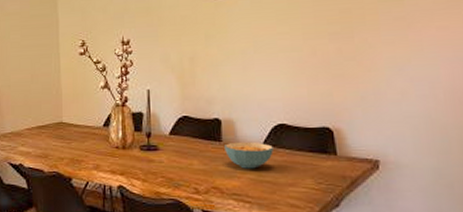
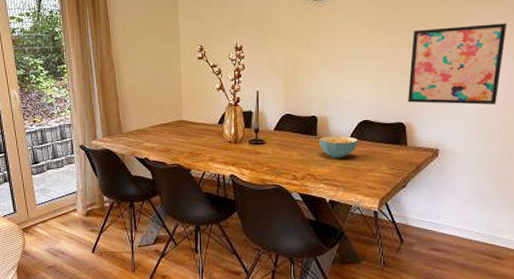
wall art: none [332,10,455,107] -> present [407,23,507,105]

